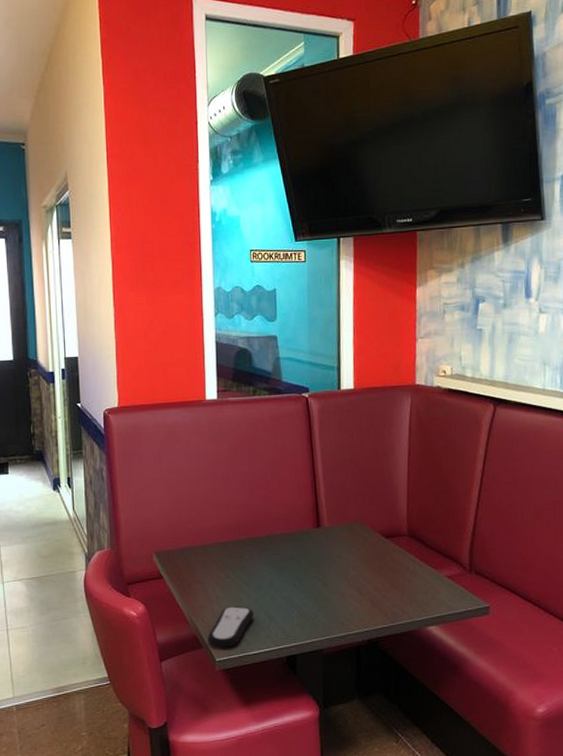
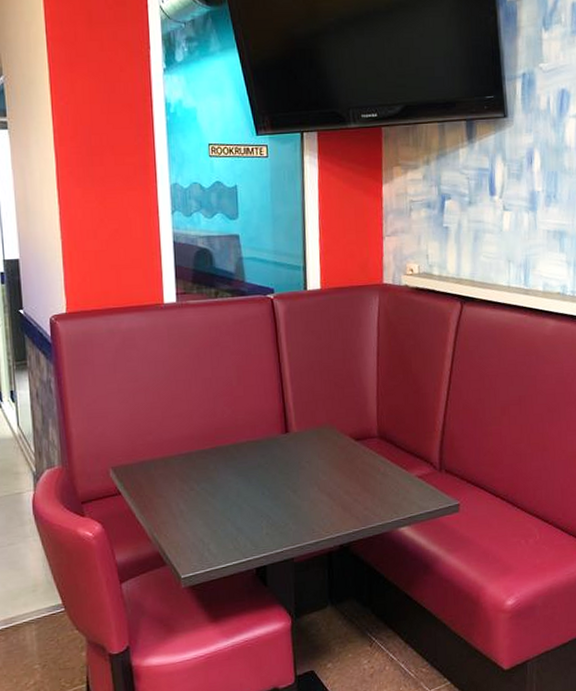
remote control: present [207,606,254,648] -> none [171,519,221,564]

